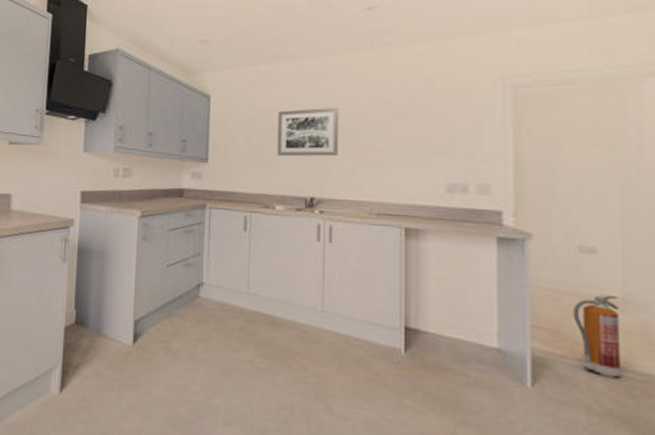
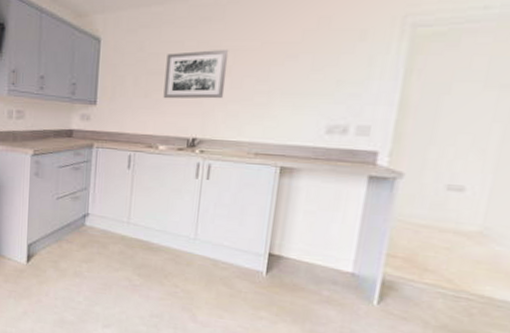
fire extinguisher: present [573,294,622,378] -> none [427,228,476,299]

